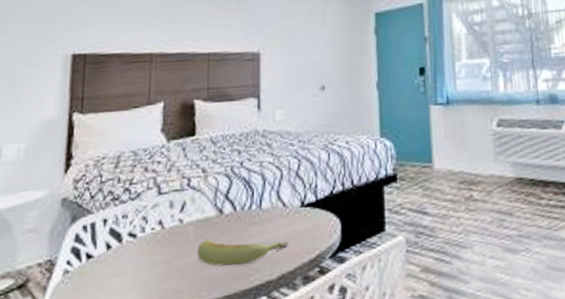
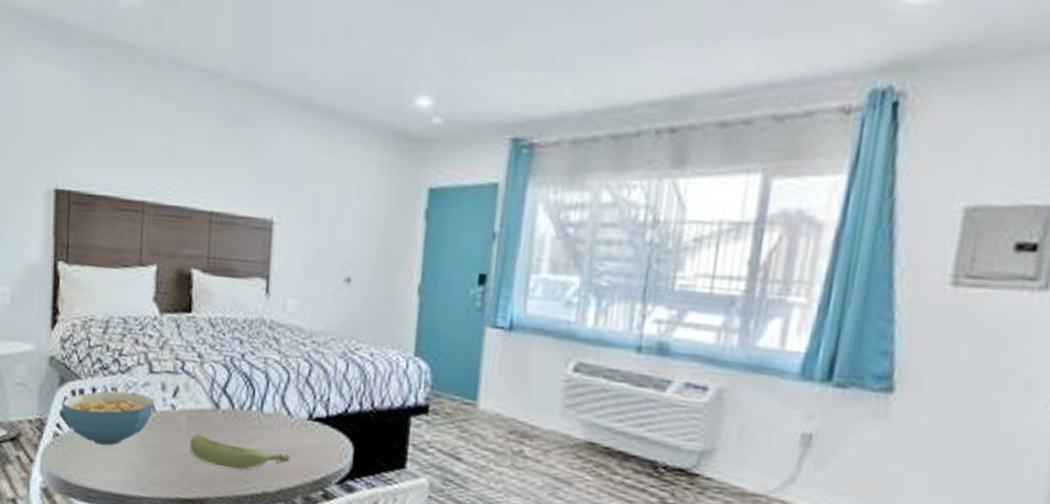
cereal bowl: none [72,215,164,272] -> present [62,391,155,446]

